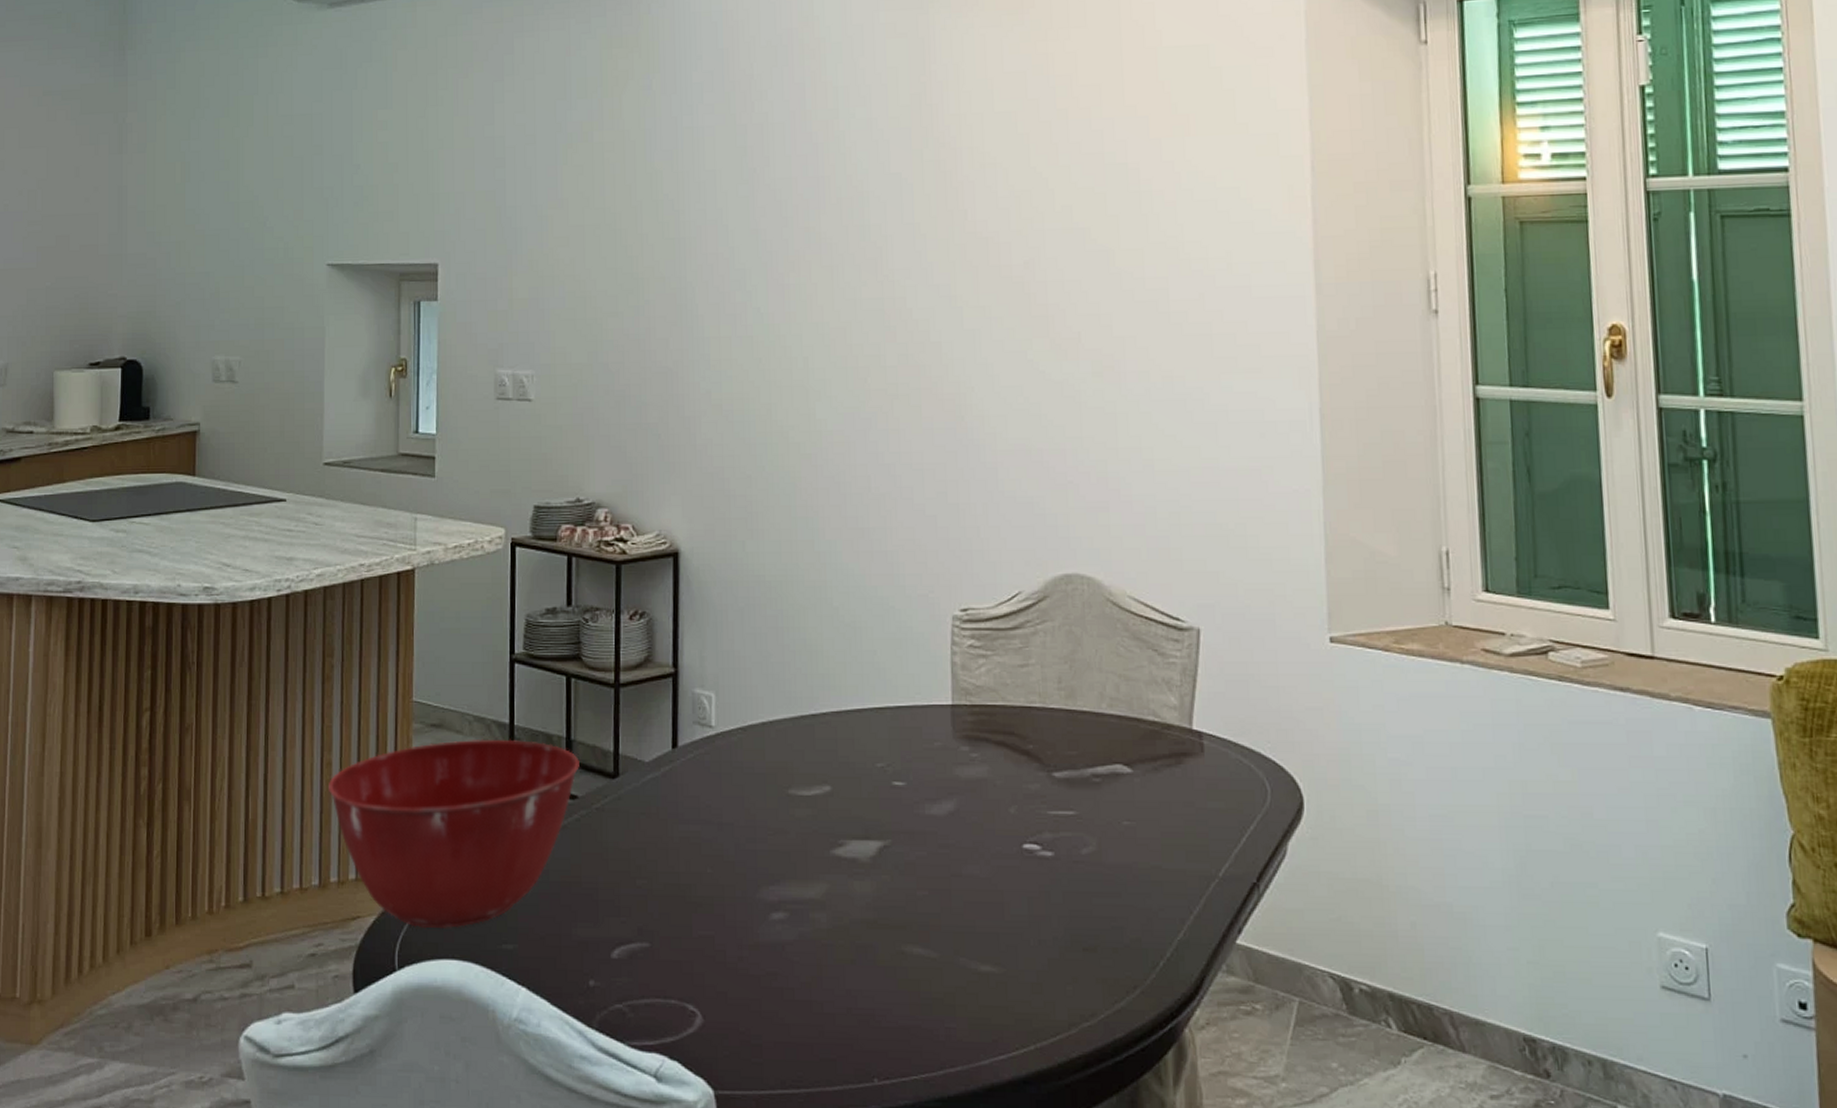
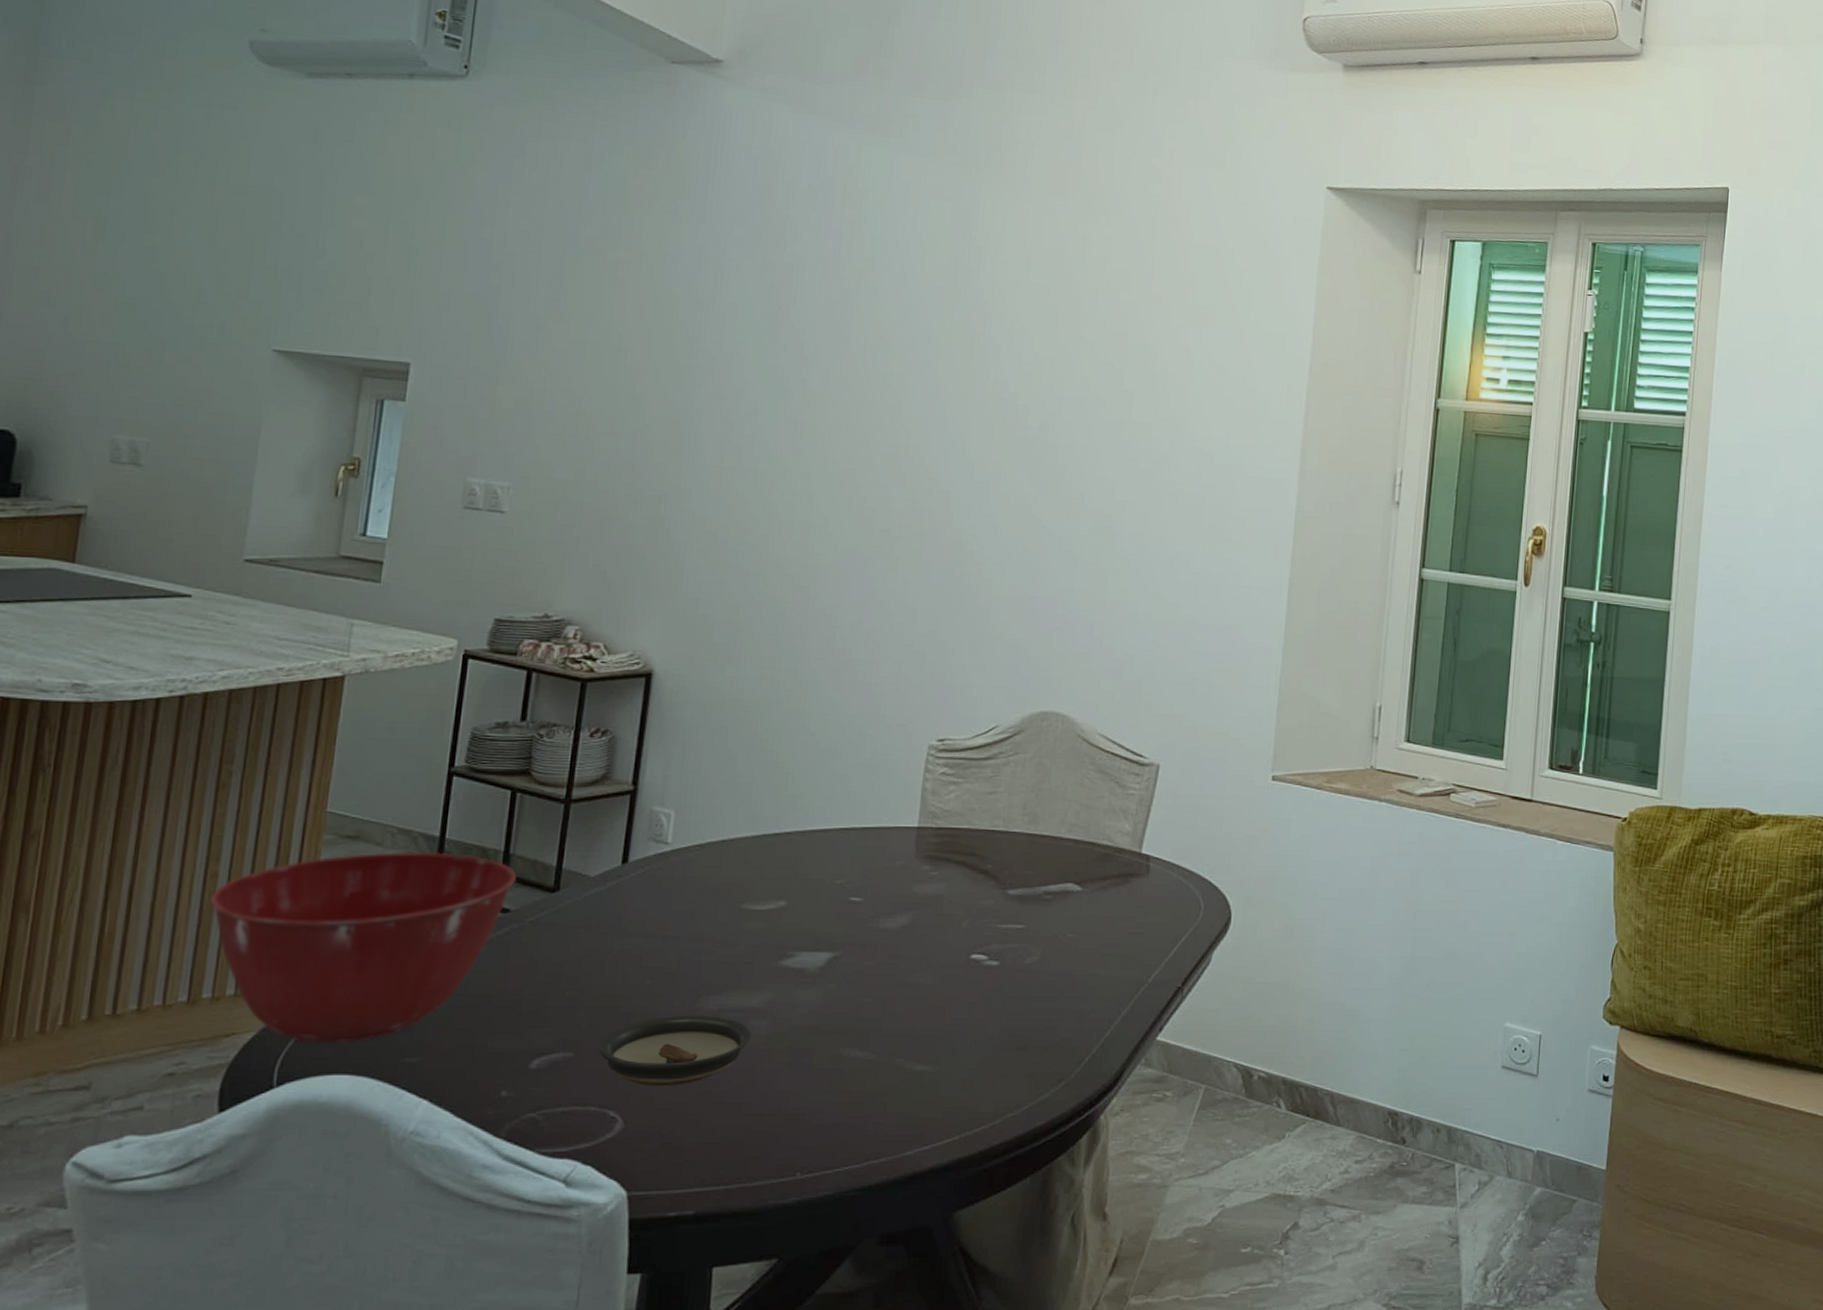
saucer: none [672,905,813,981] -> present [599,1015,751,1087]

